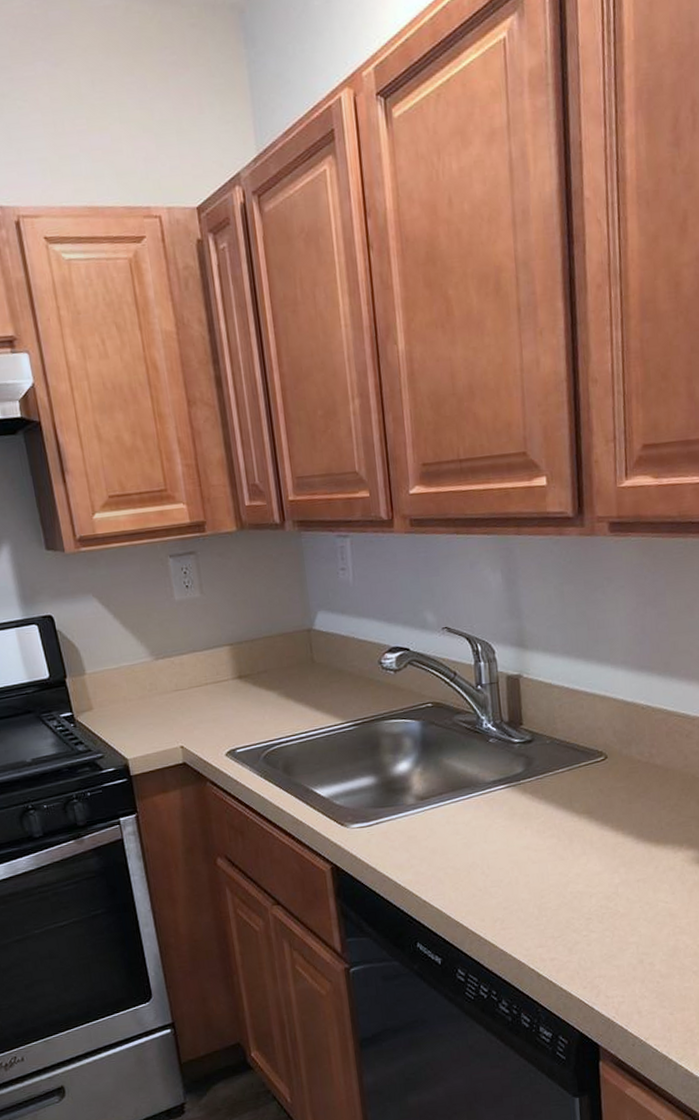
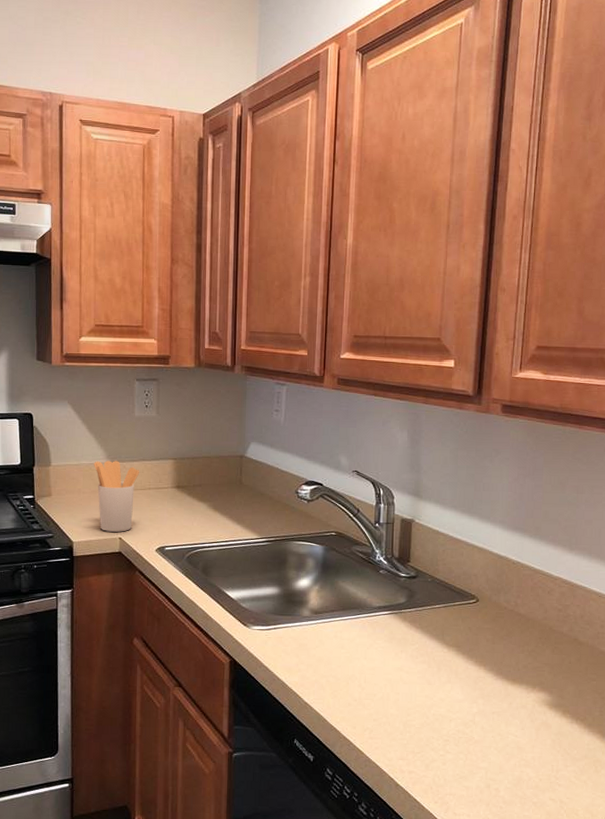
utensil holder: none [136,657,193,742] -> present [94,460,139,532]

